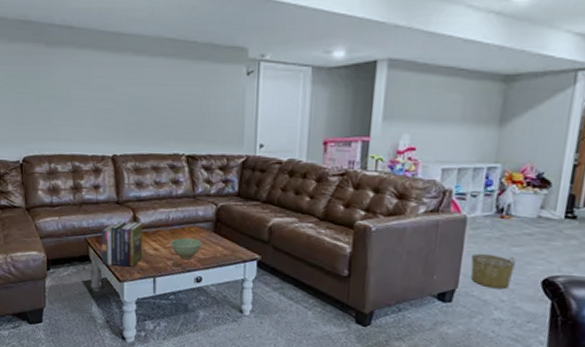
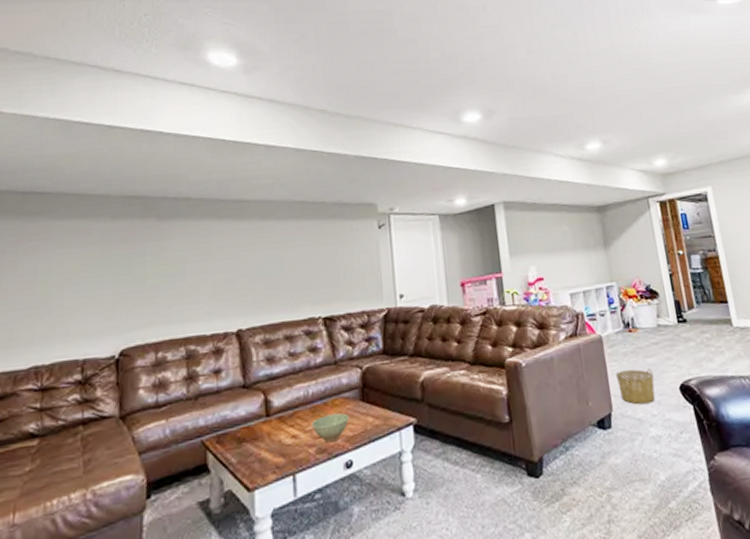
books: present [101,221,143,267] -> none [223,406,278,472]

